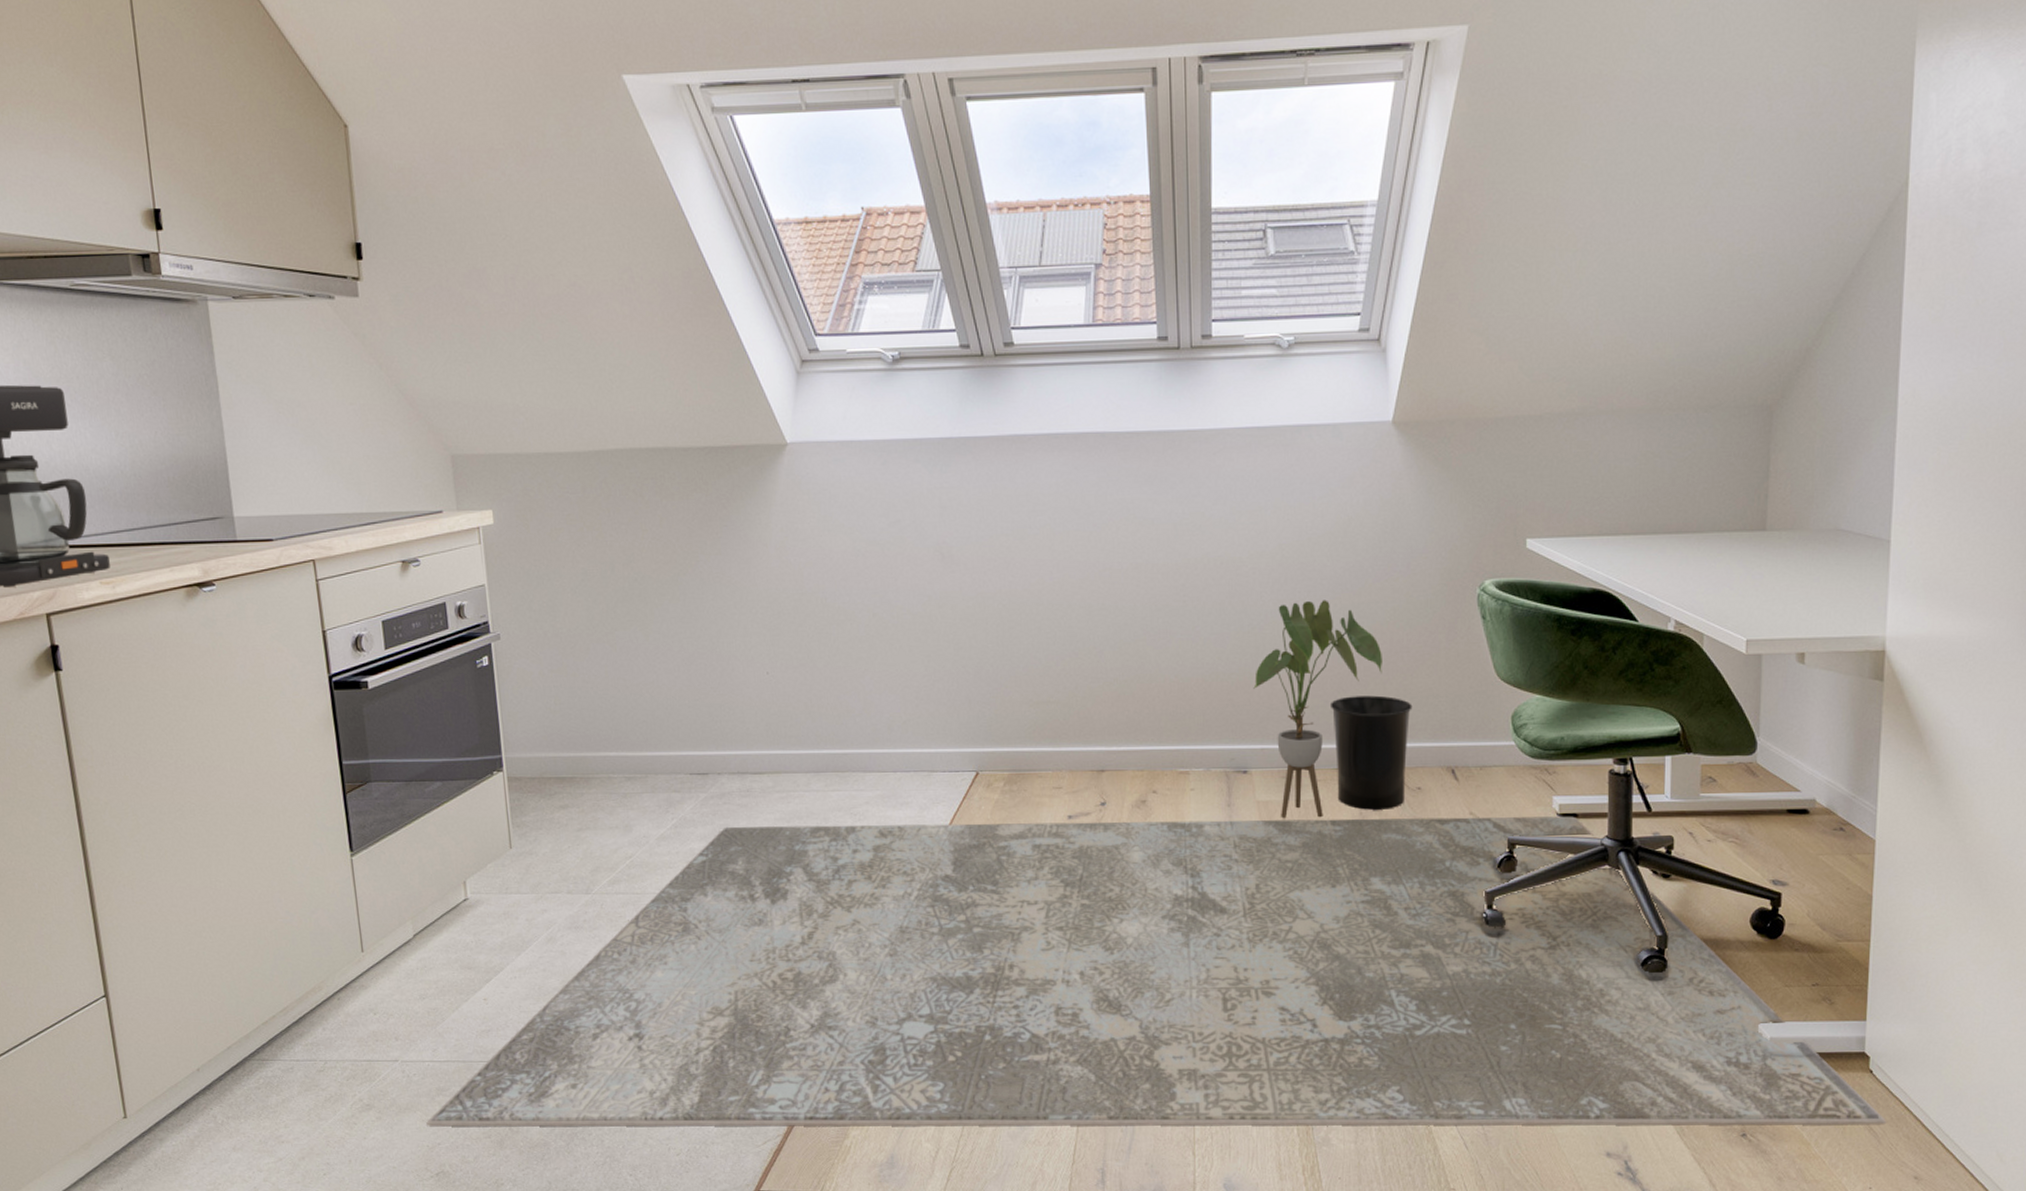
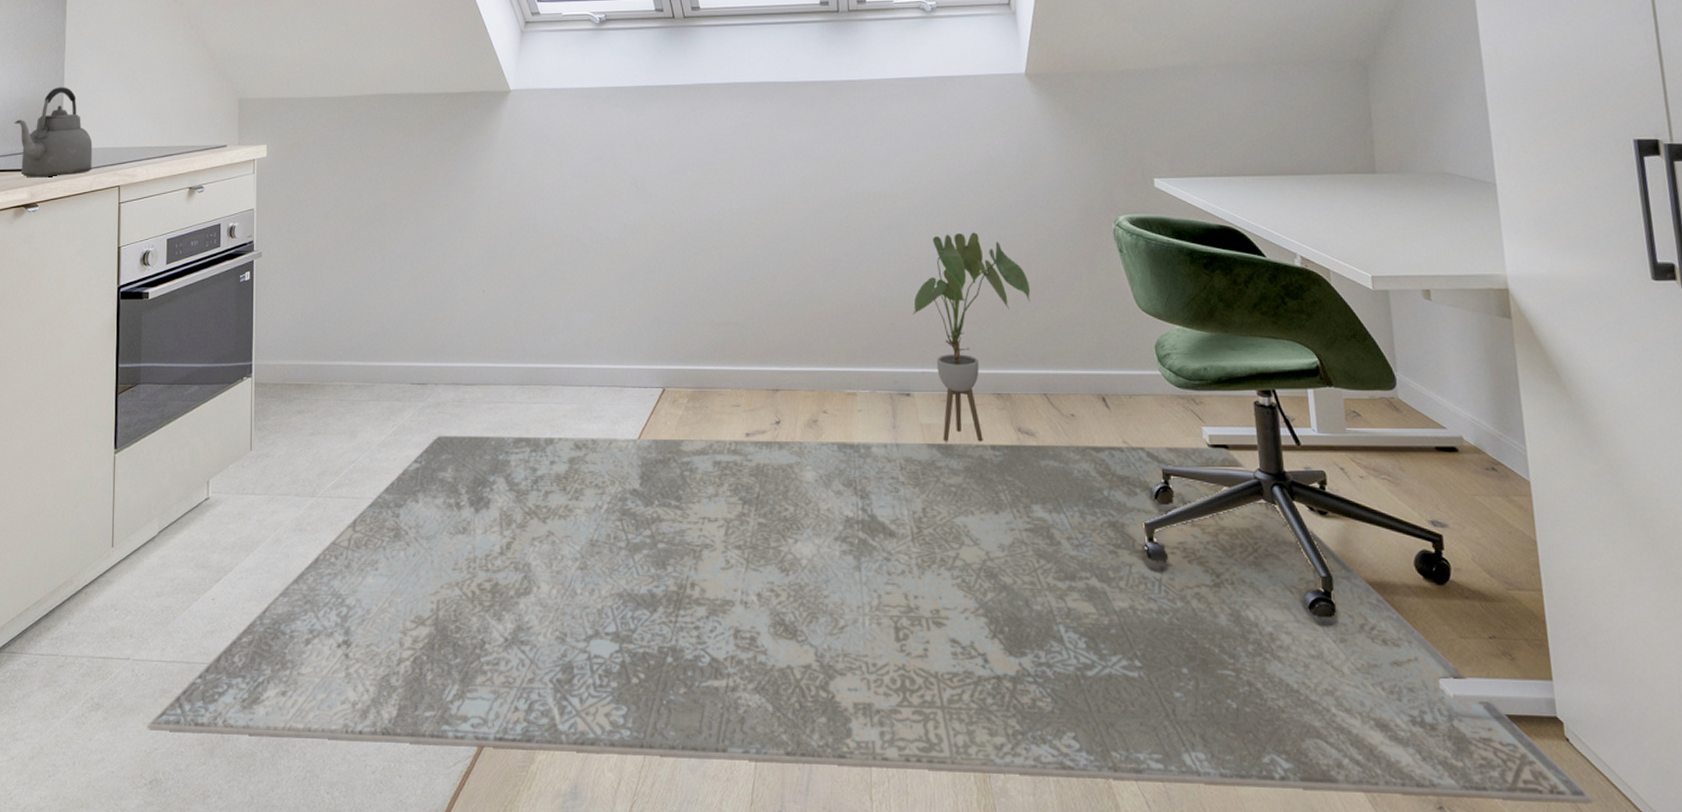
kettle: none [167,441,277,551] -> present [14,87,93,177]
waste bin: present [1329,695,1413,810] -> none [983,323,1061,436]

